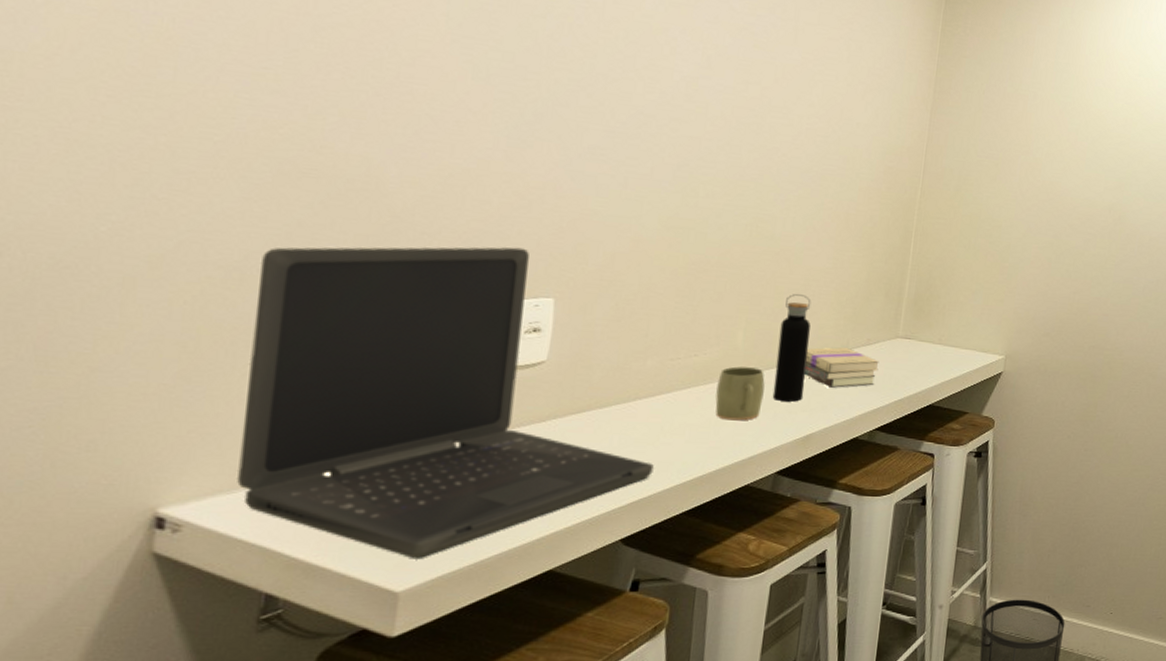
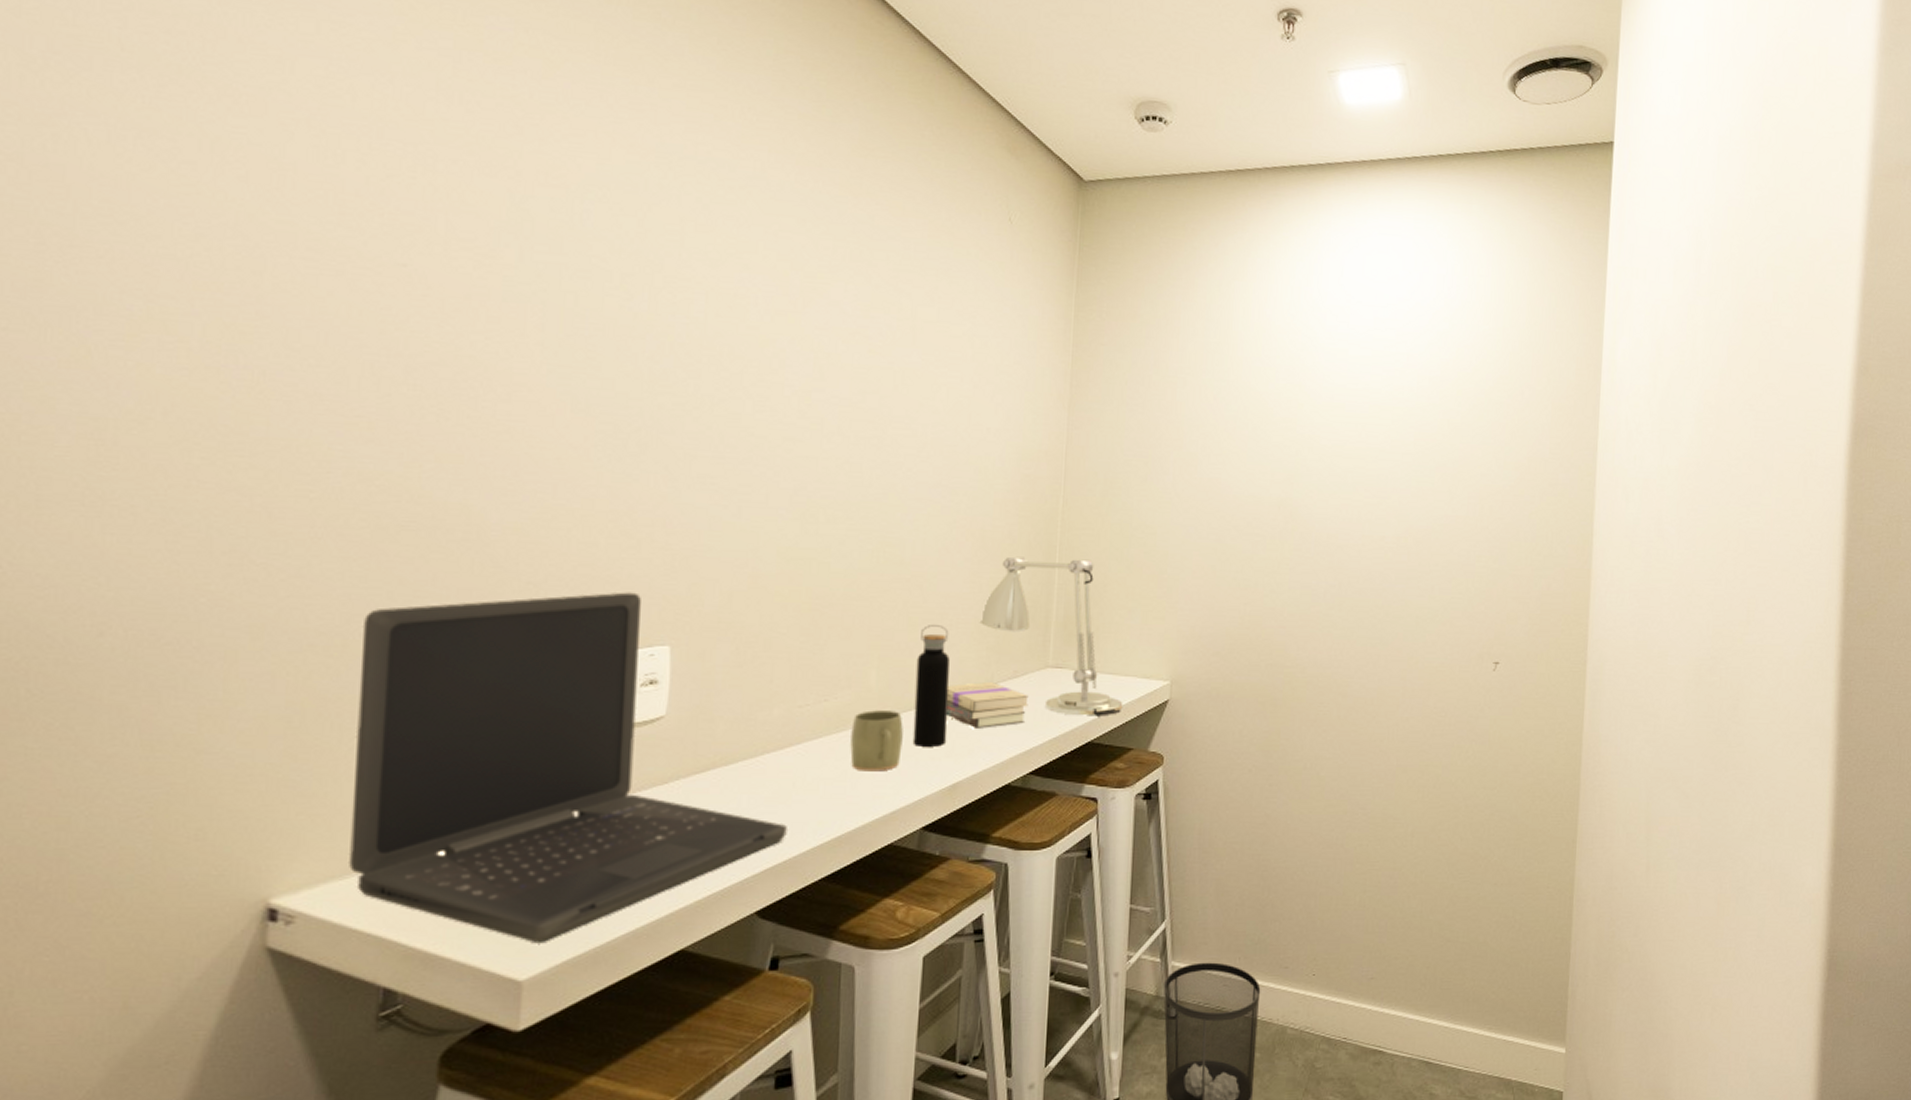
desk lamp: none [839,238,963,383] -> present [979,556,1123,717]

